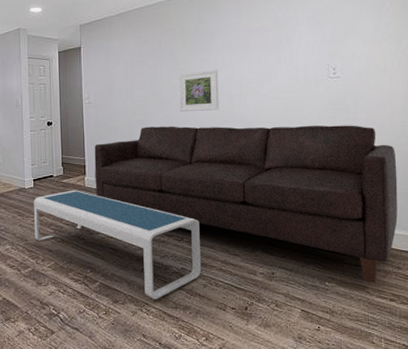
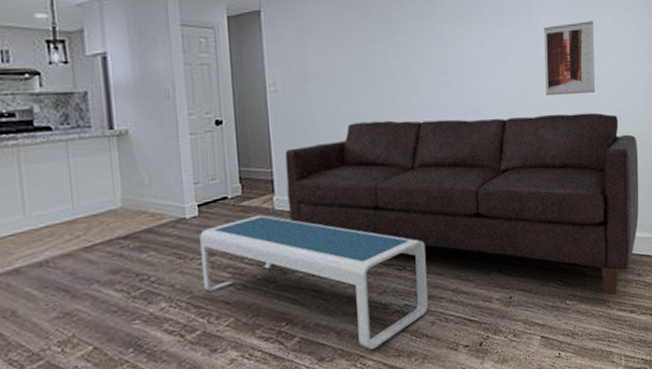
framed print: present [179,69,219,111] -> none [396,44,447,101]
wall art: none [304,50,353,110] -> present [544,21,596,95]

